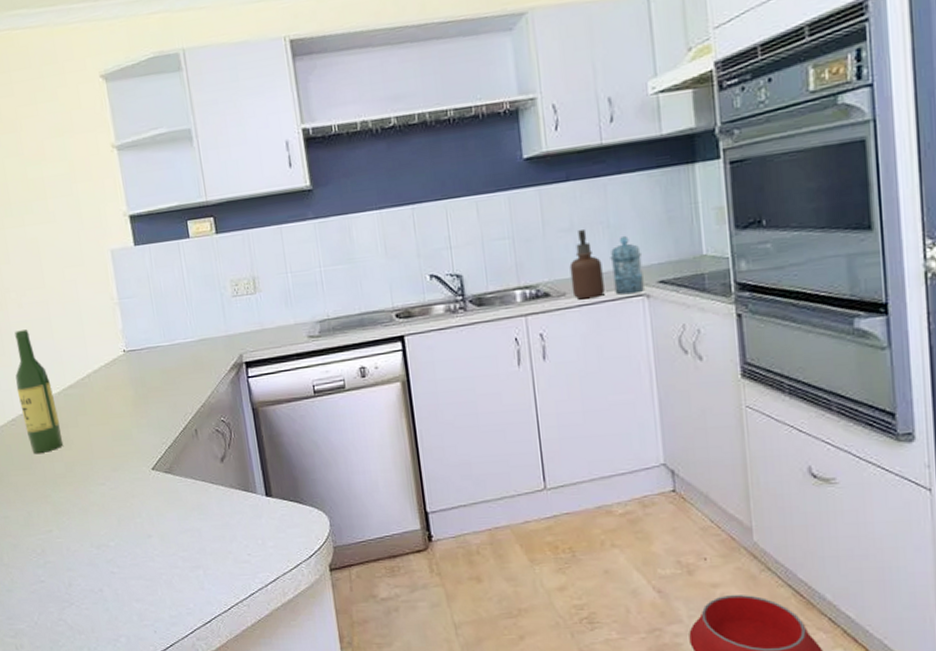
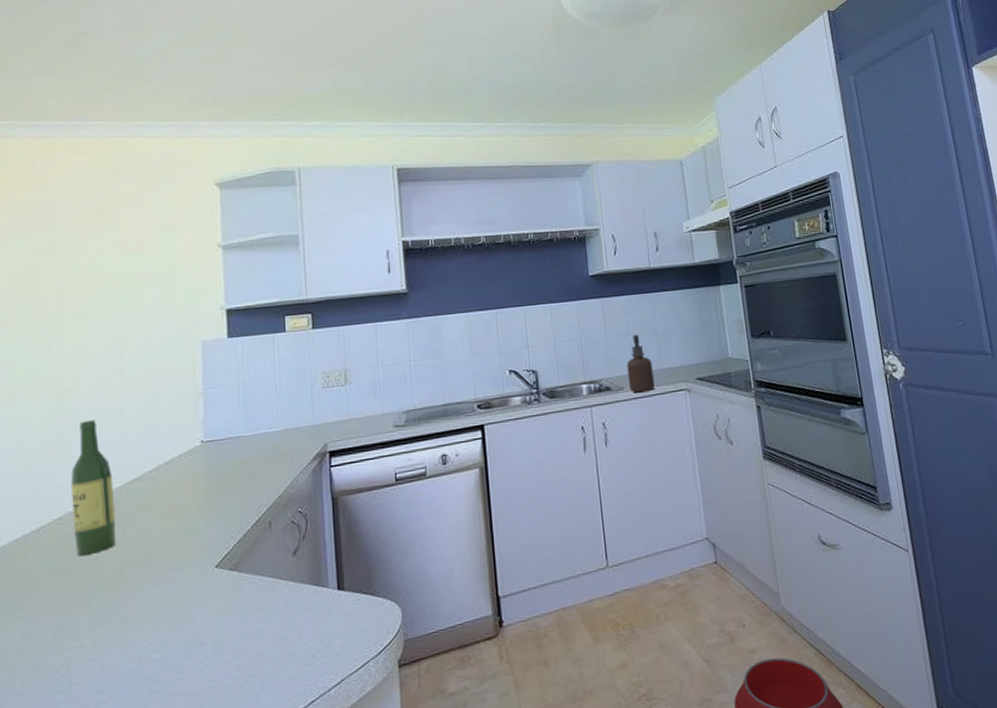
canister: present [610,235,644,296] -> none [658,340,686,390]

